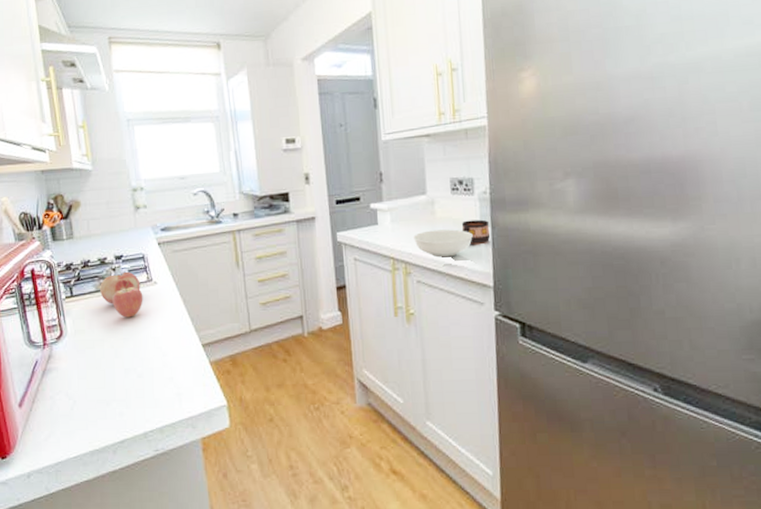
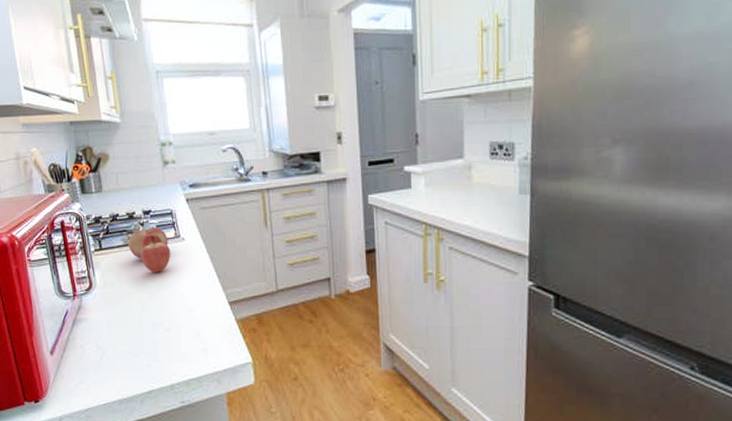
bowl: present [413,229,473,258] -> none [448,195,510,225]
cup: present [461,219,491,245] -> none [499,186,529,213]

